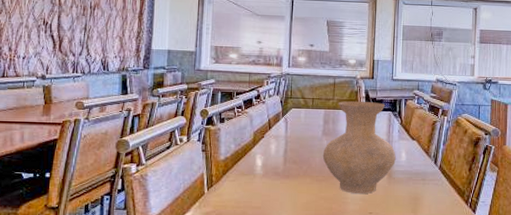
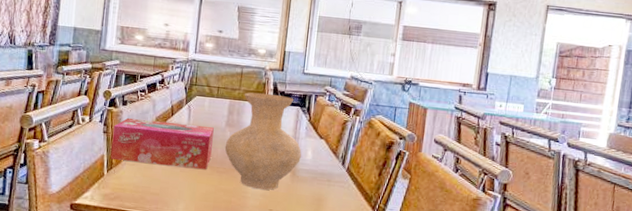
tissue box: none [210,134,311,180] -> present [110,117,214,170]

